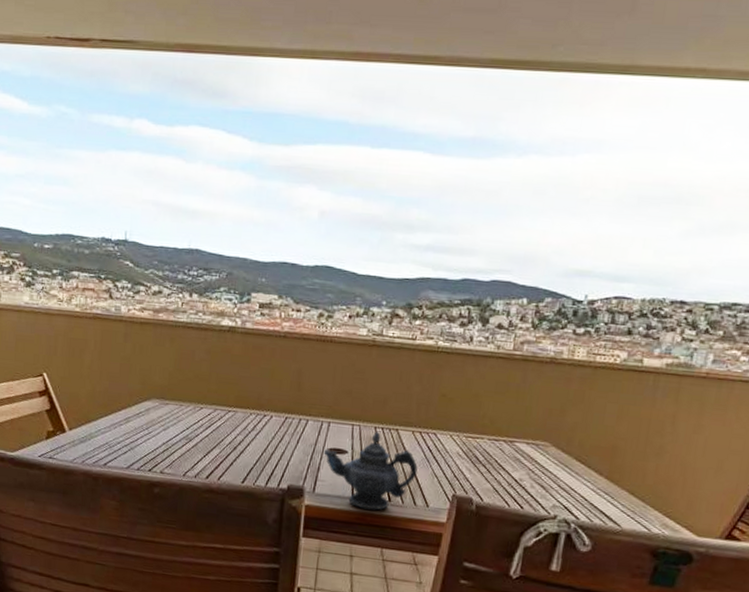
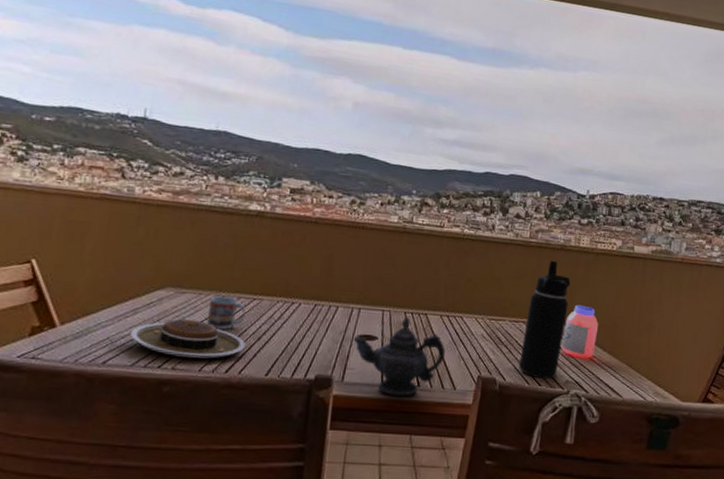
plate: none [124,428,223,465] -> present [130,319,246,359]
cup: none [189,407,222,439] -> present [207,295,246,330]
water bottle: none [498,374,562,502] -> present [519,260,571,379]
jar: none [548,424,595,483] -> present [561,304,599,359]

